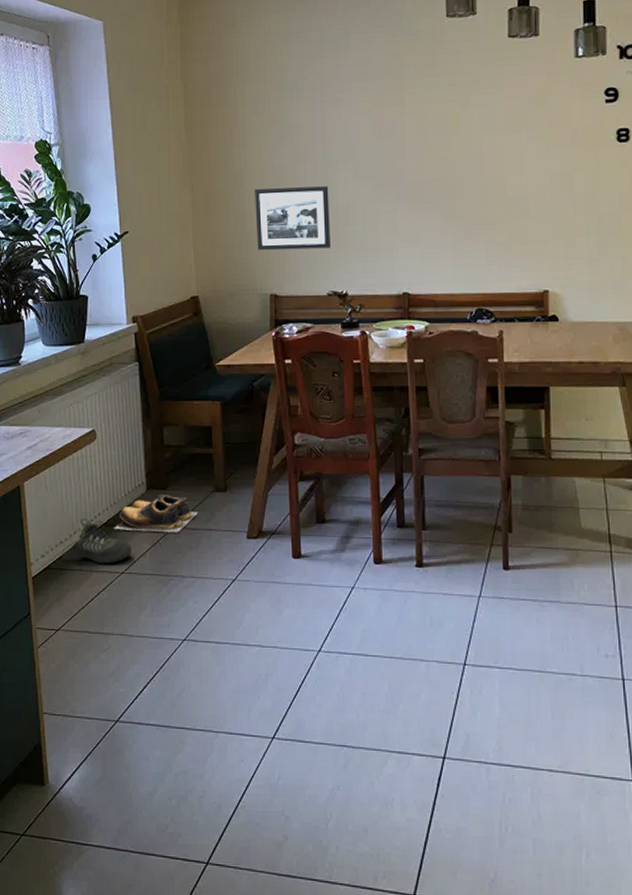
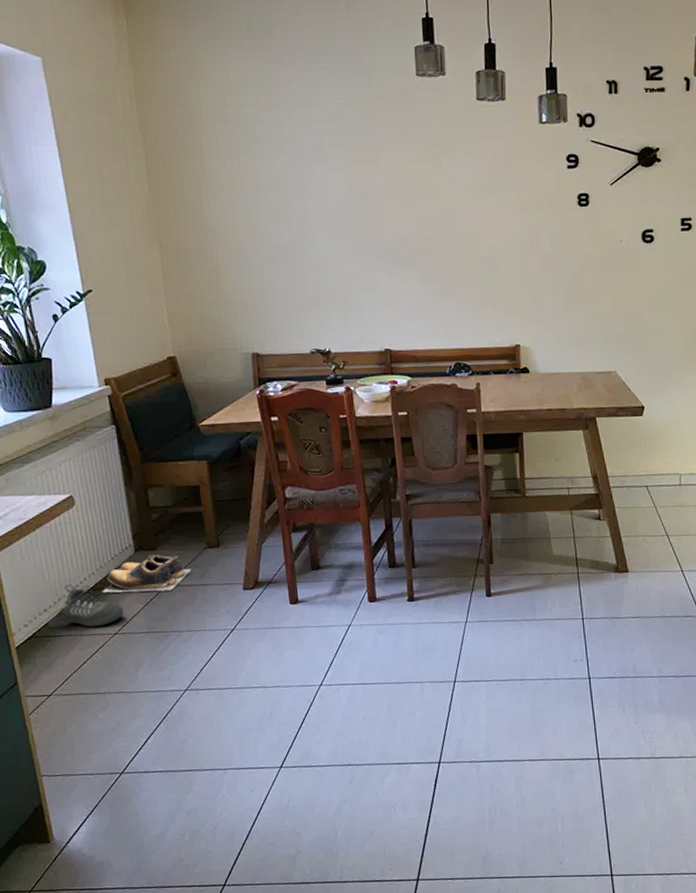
picture frame: present [255,186,331,251] -> none [228,244,311,309]

